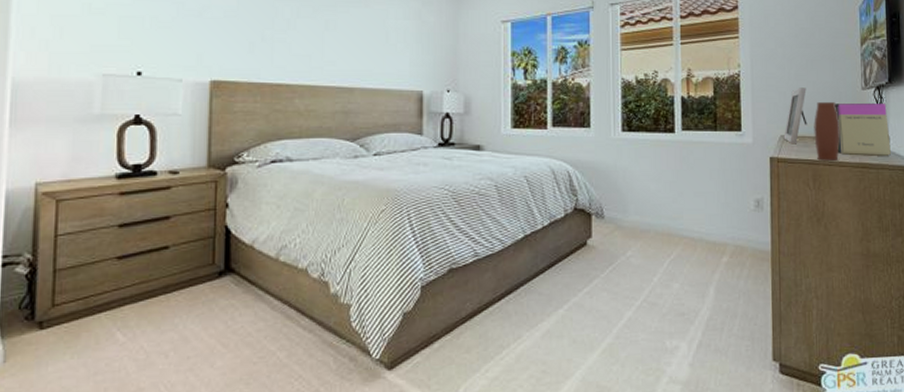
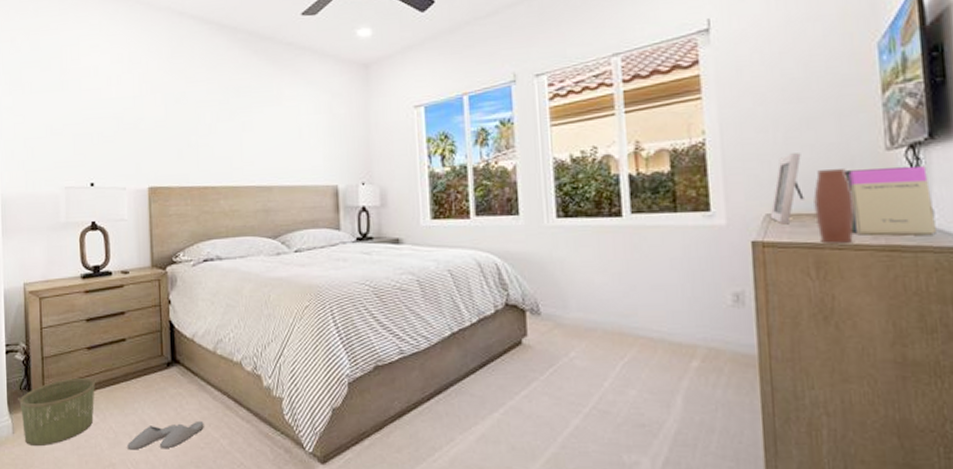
basket: none [15,291,128,375] -> present [18,377,97,446]
slippers: none [161,333,259,371] -> present [127,420,204,450]

